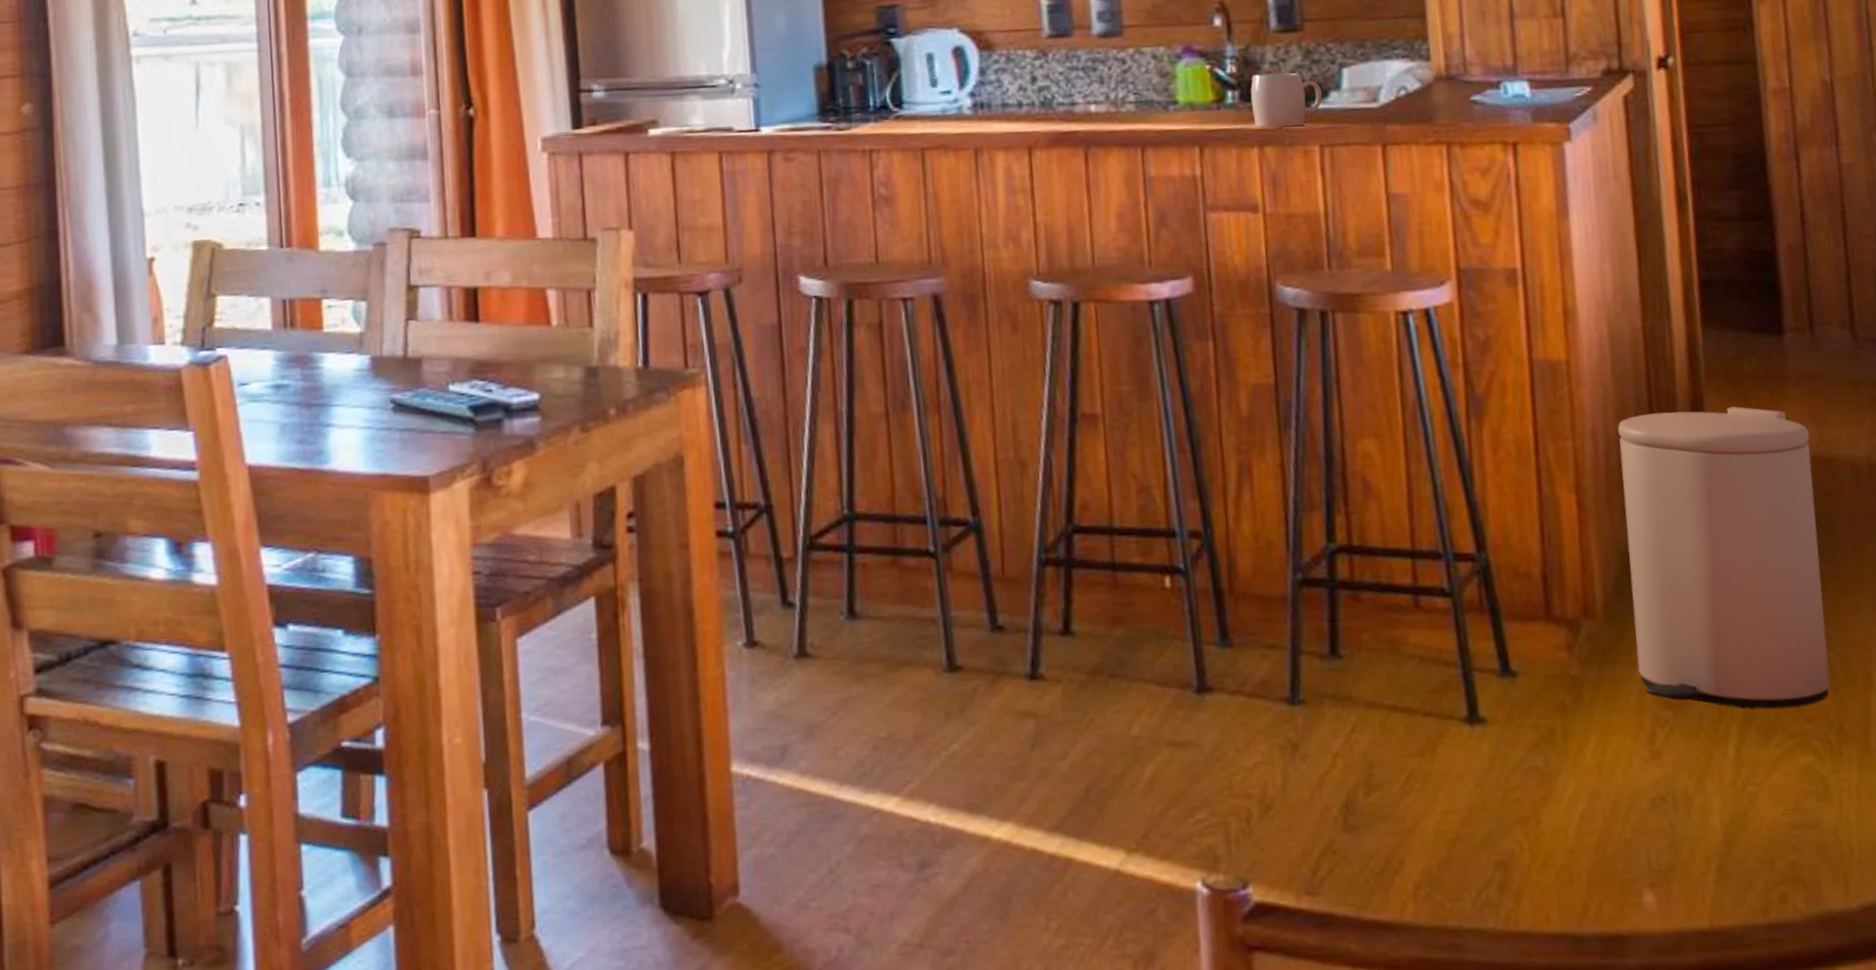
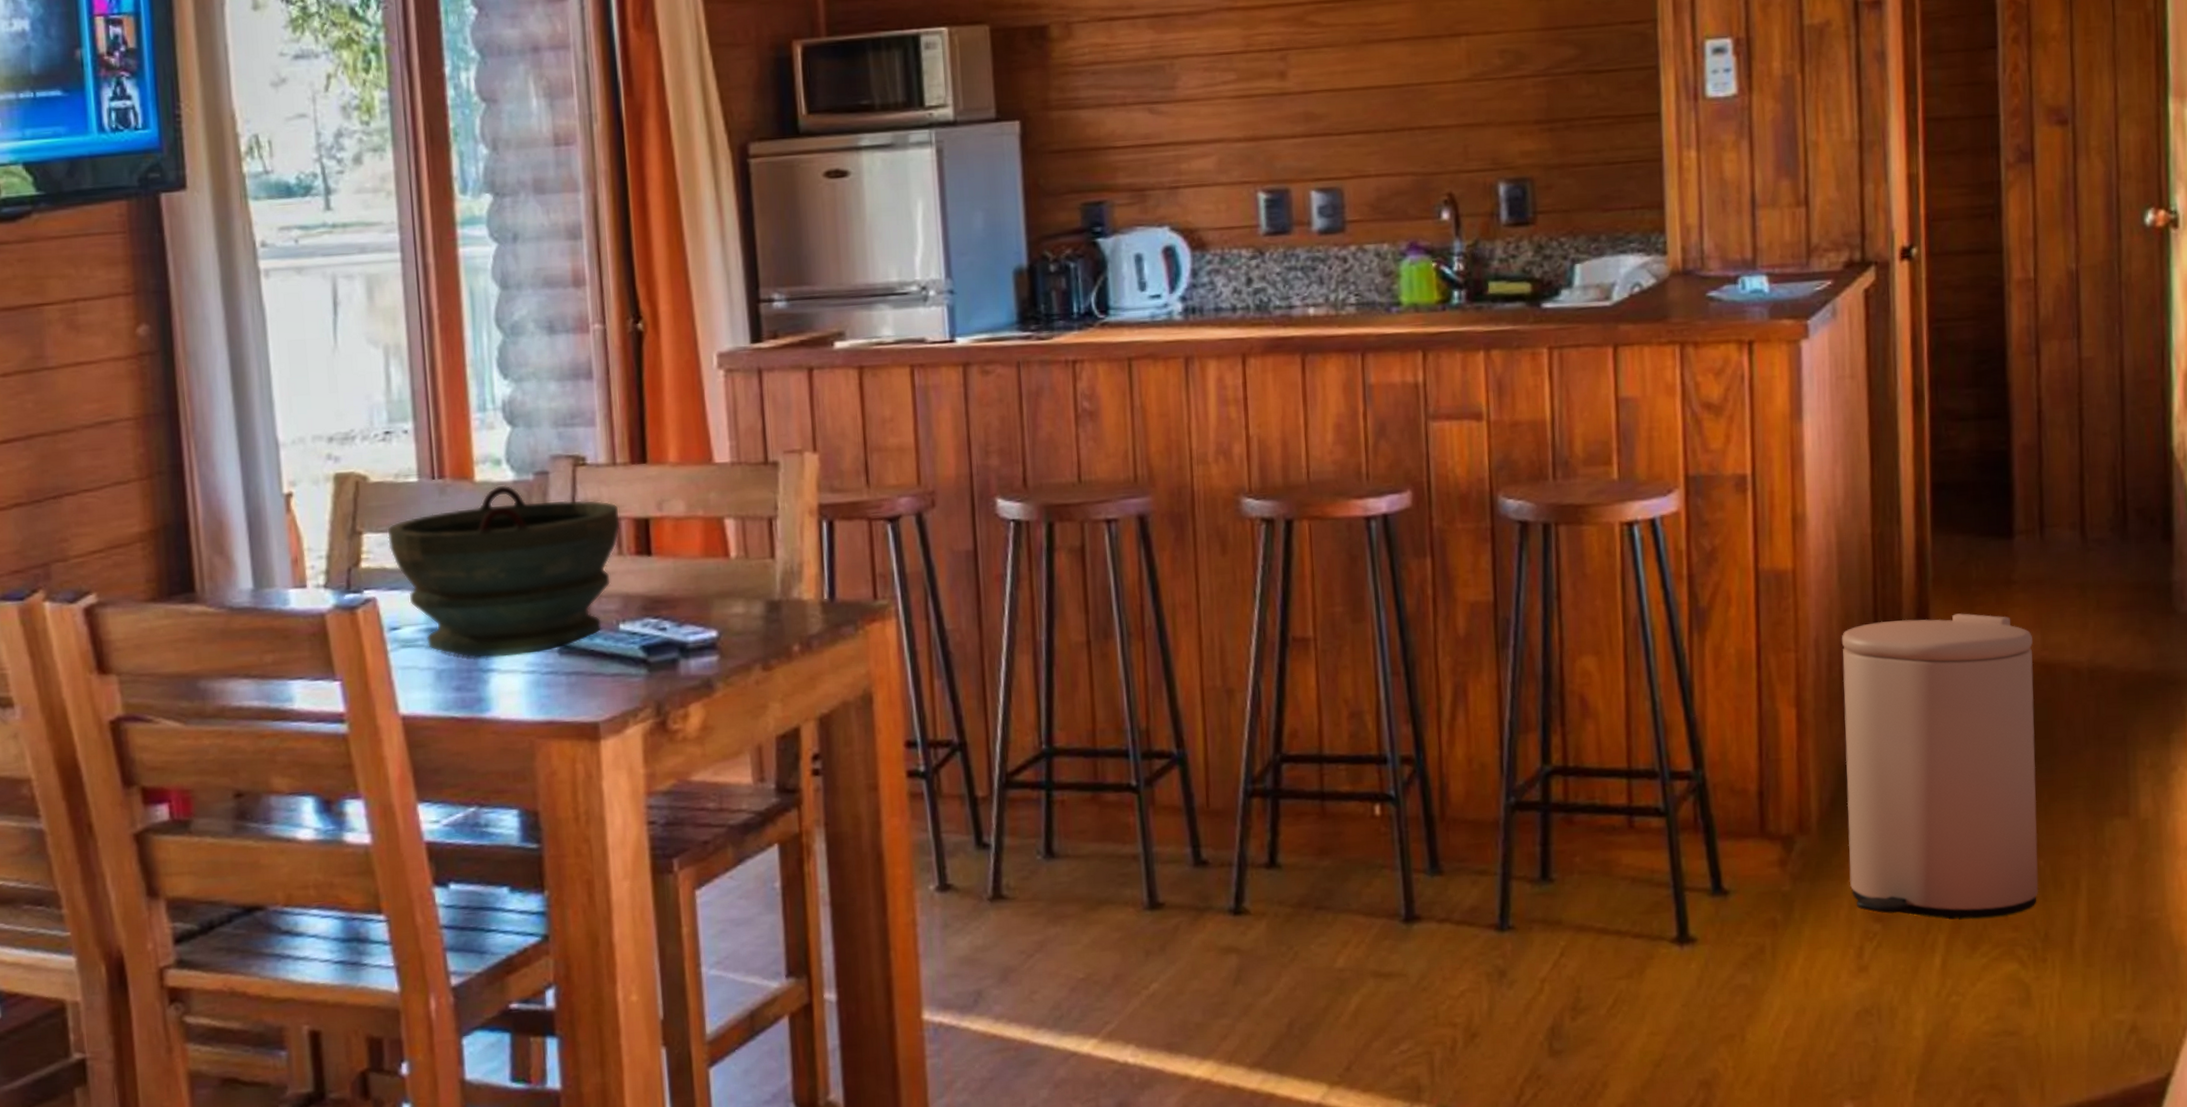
bowl: none [239,254,451,413] -> present [388,485,620,658]
mug: present [1250,72,1322,128] -> none [1478,269,1553,330]

